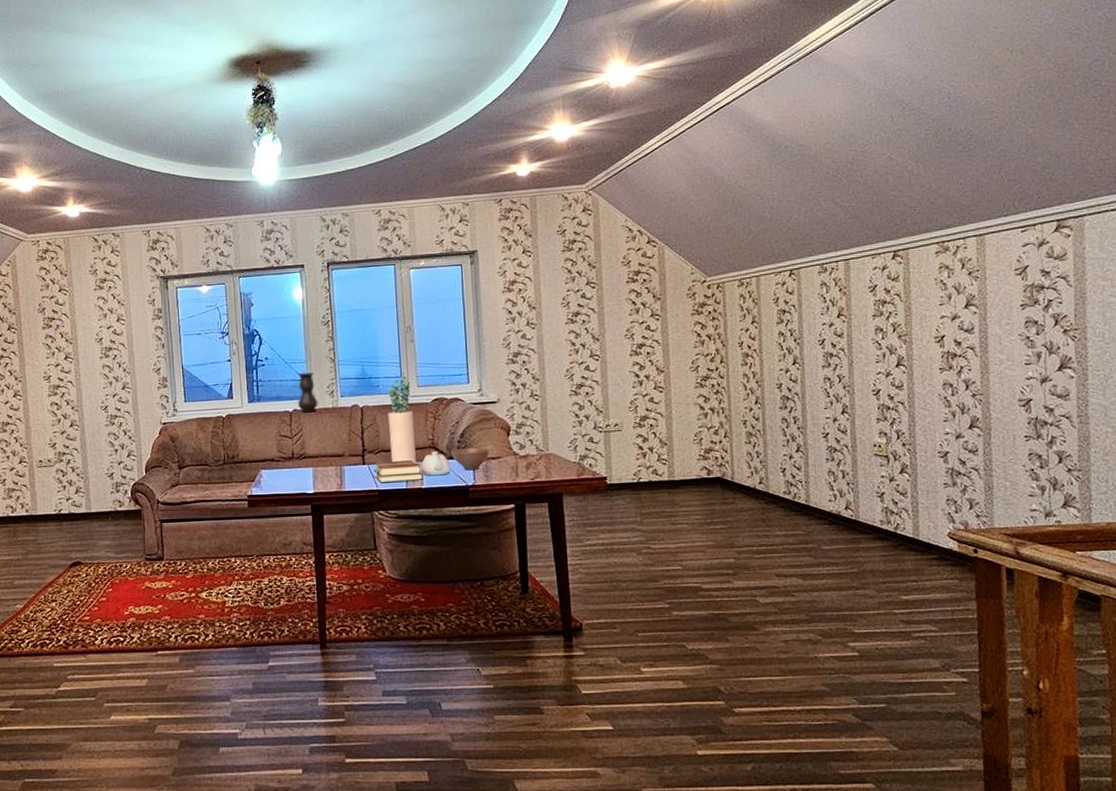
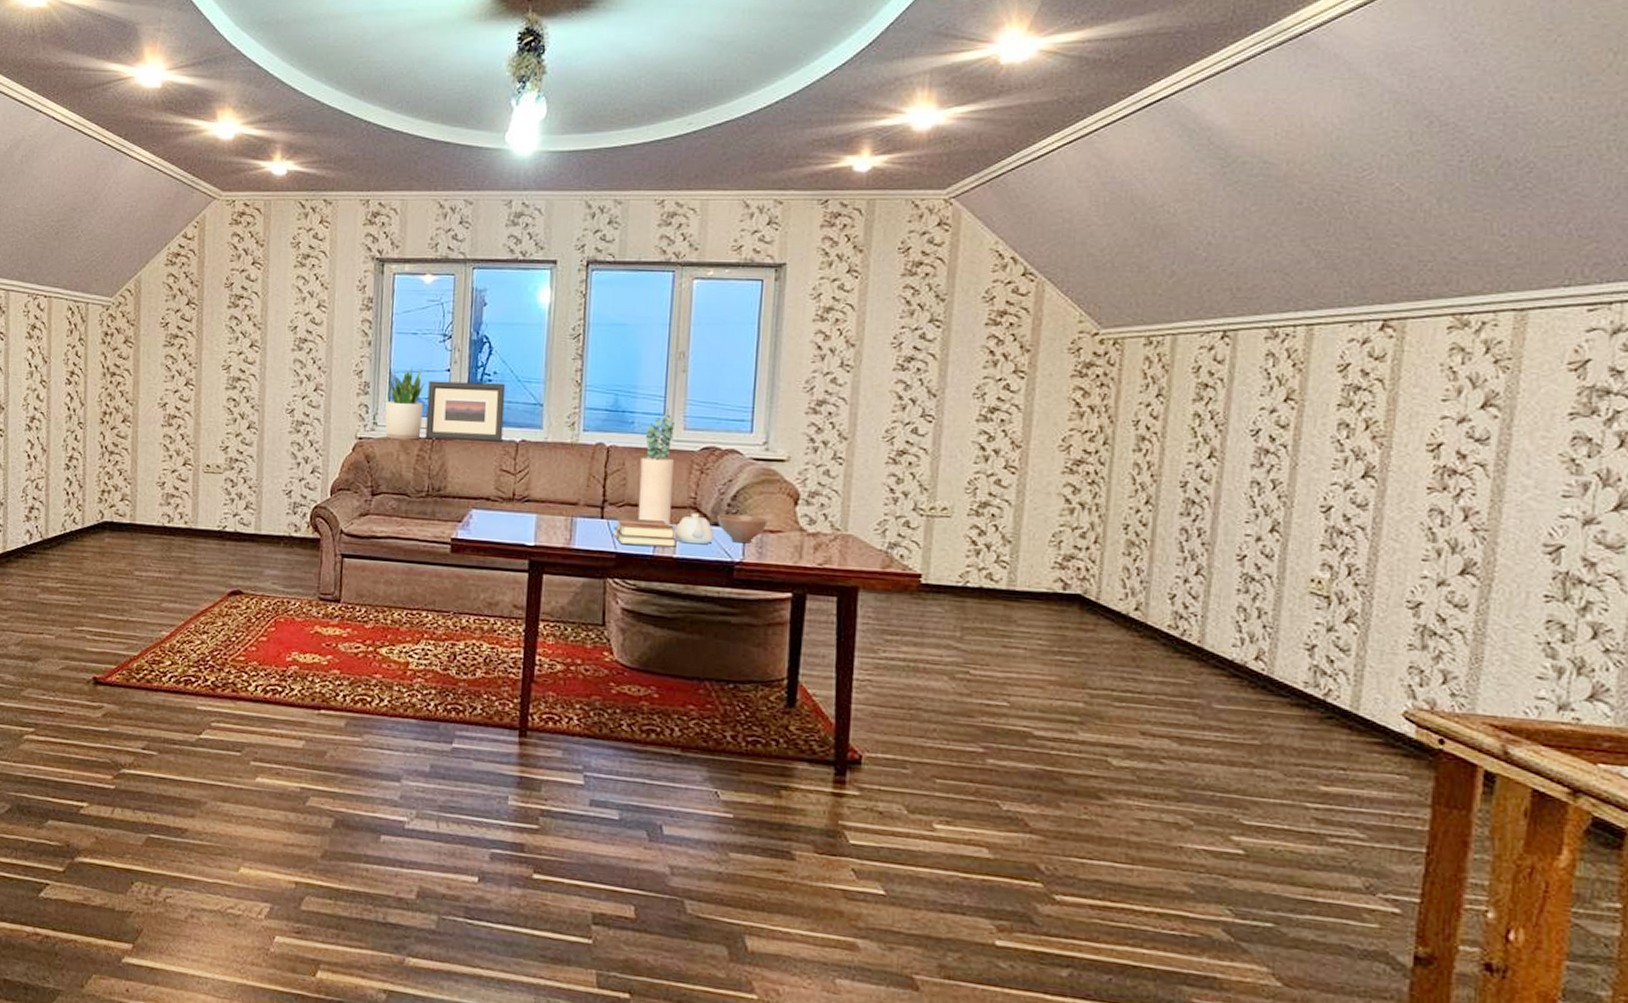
planter: none [182,360,213,421] -> present [385,367,424,440]
picture frame: none [214,367,279,418] -> present [425,380,506,442]
vase: present [298,372,318,413] -> none [528,395,554,446]

